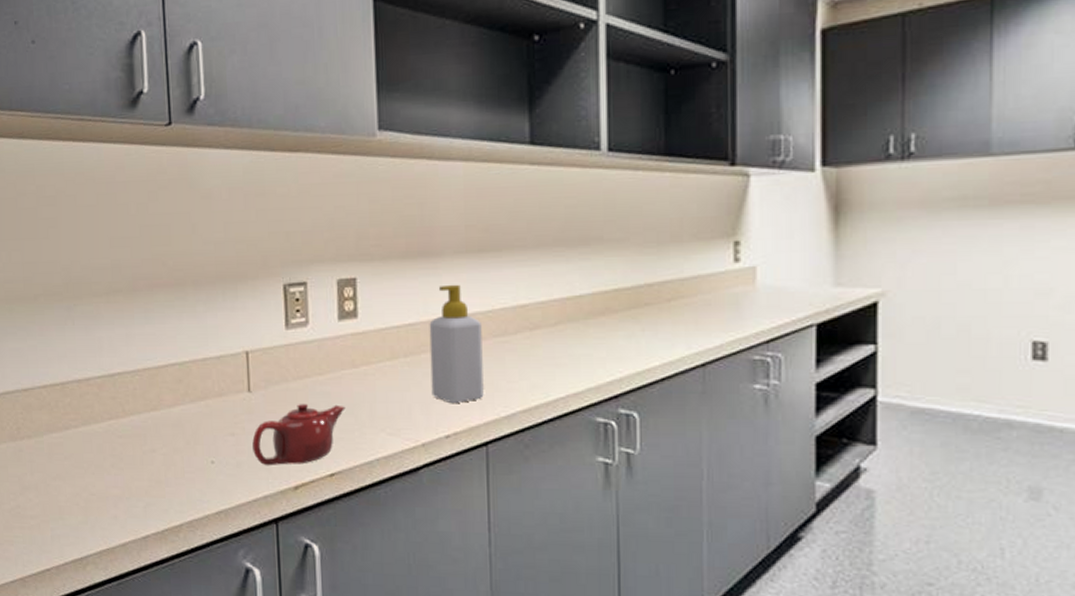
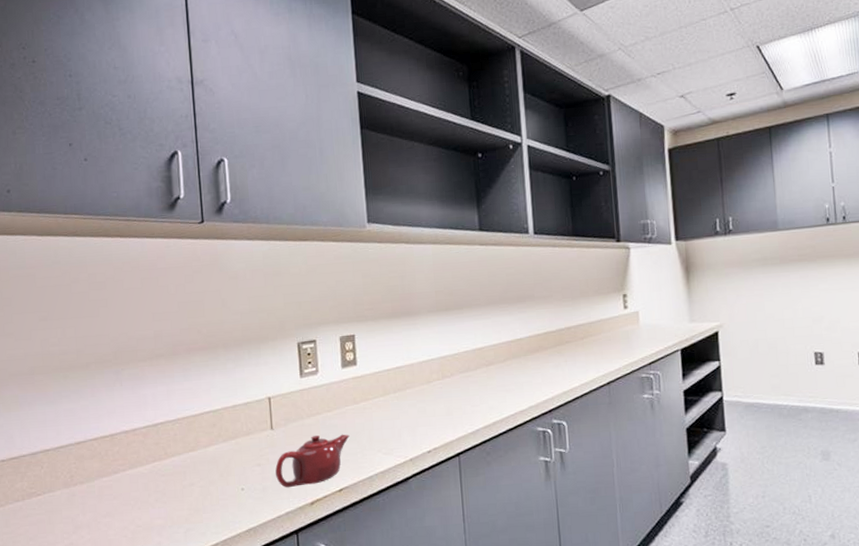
soap bottle: present [429,284,484,403] -> none [411,335,455,425]

